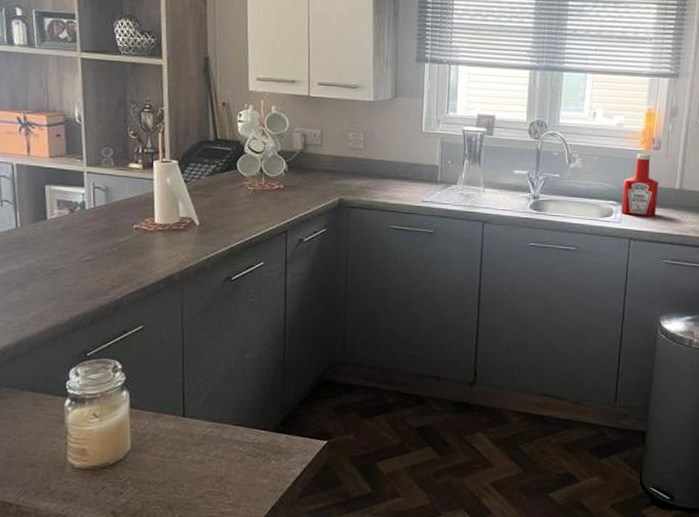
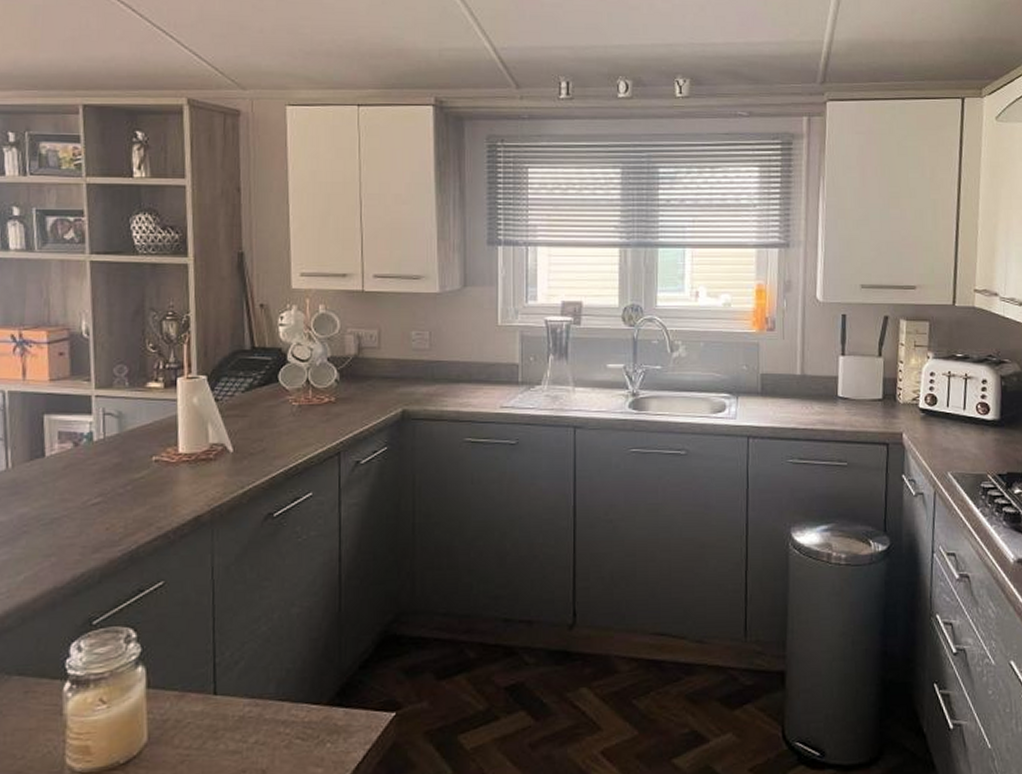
ketchup bottle: present [621,153,659,217] -> none [735,336,777,409]

